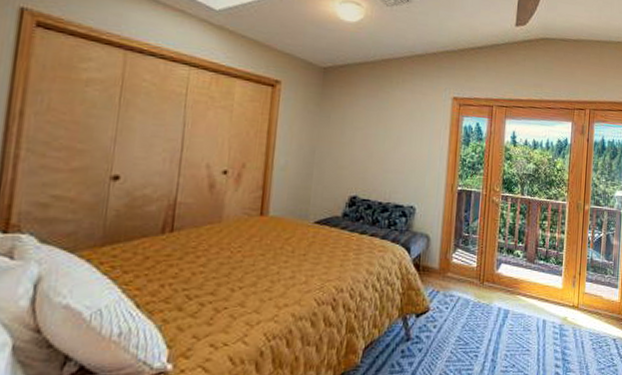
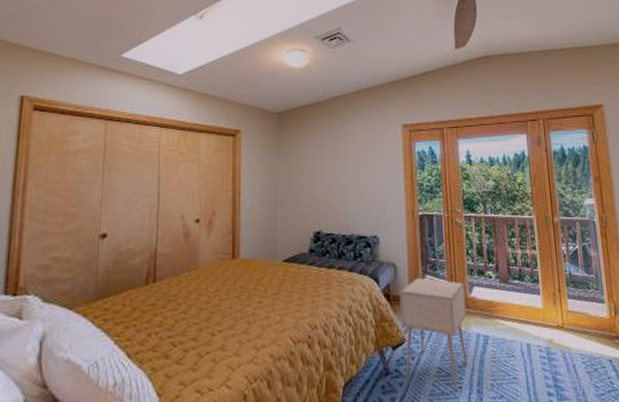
nightstand: none [426,251,493,357] -> present [399,278,468,389]

